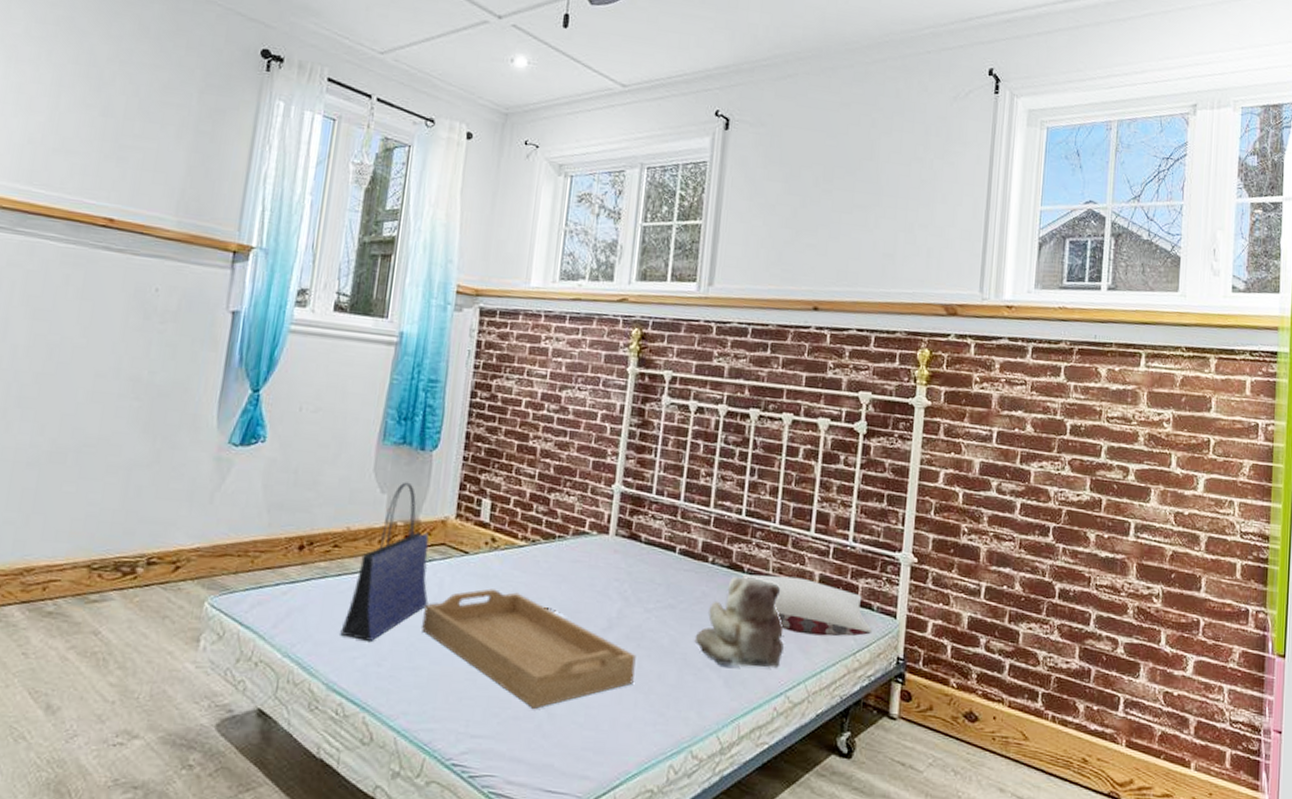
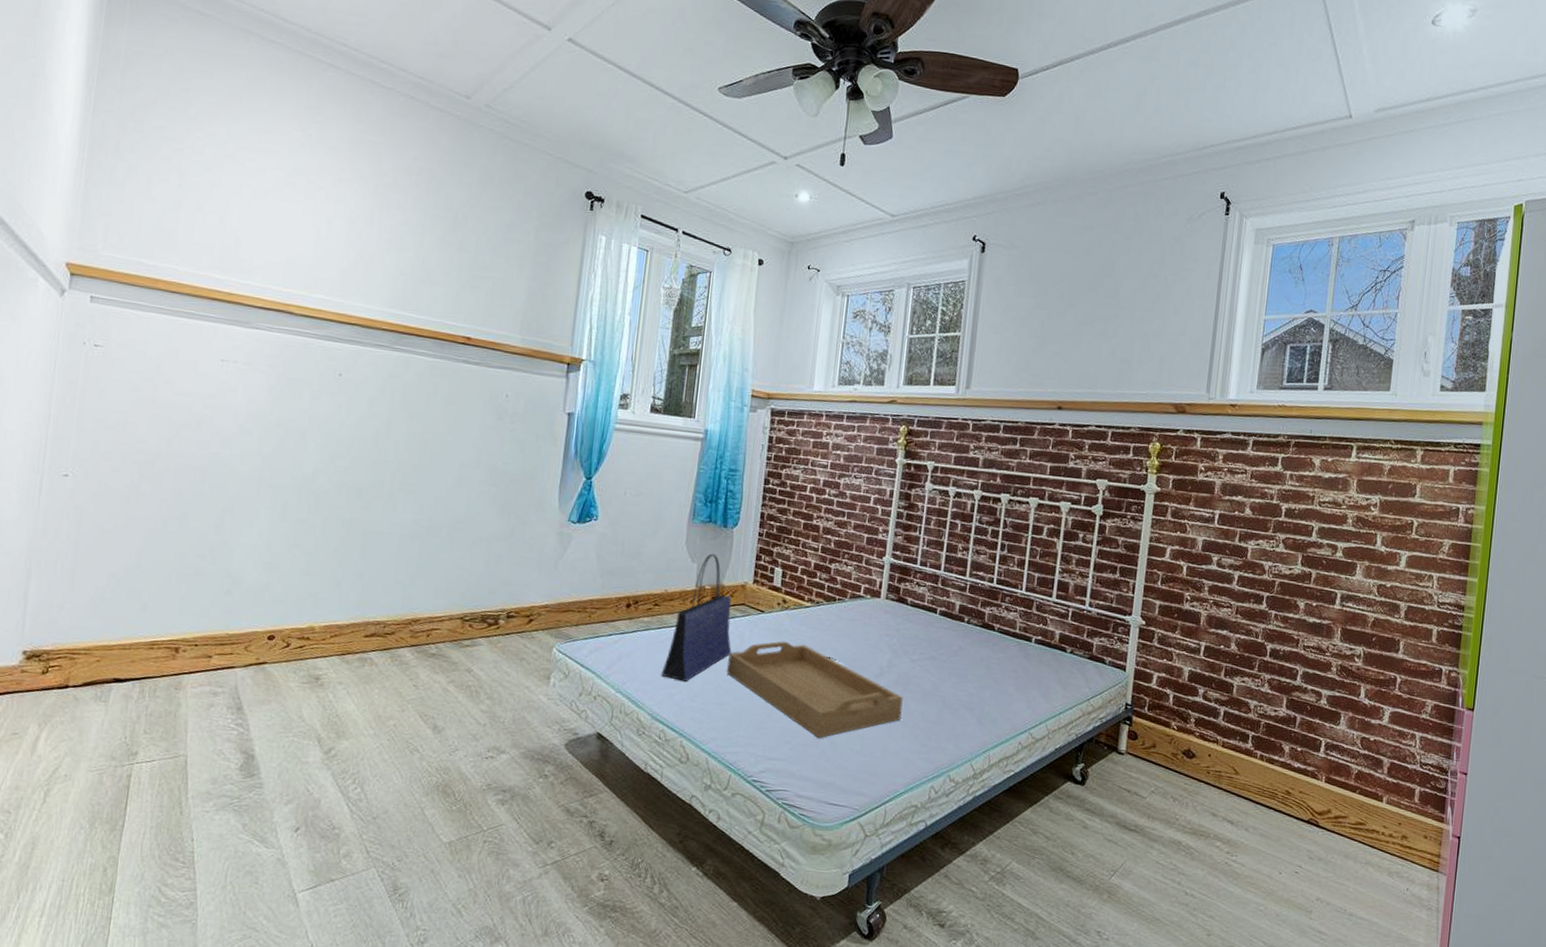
teddy bear: present [694,576,784,667] -> none [952,634,1028,709]
pillow: present [743,574,873,637] -> none [994,632,1105,685]

